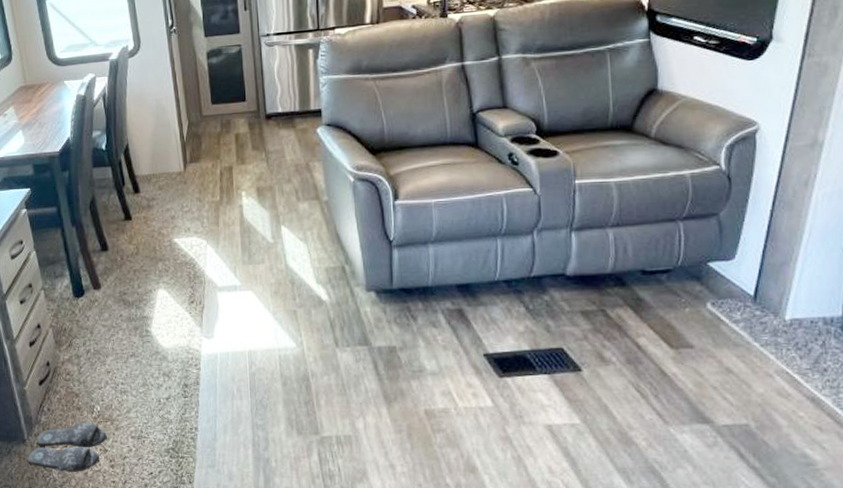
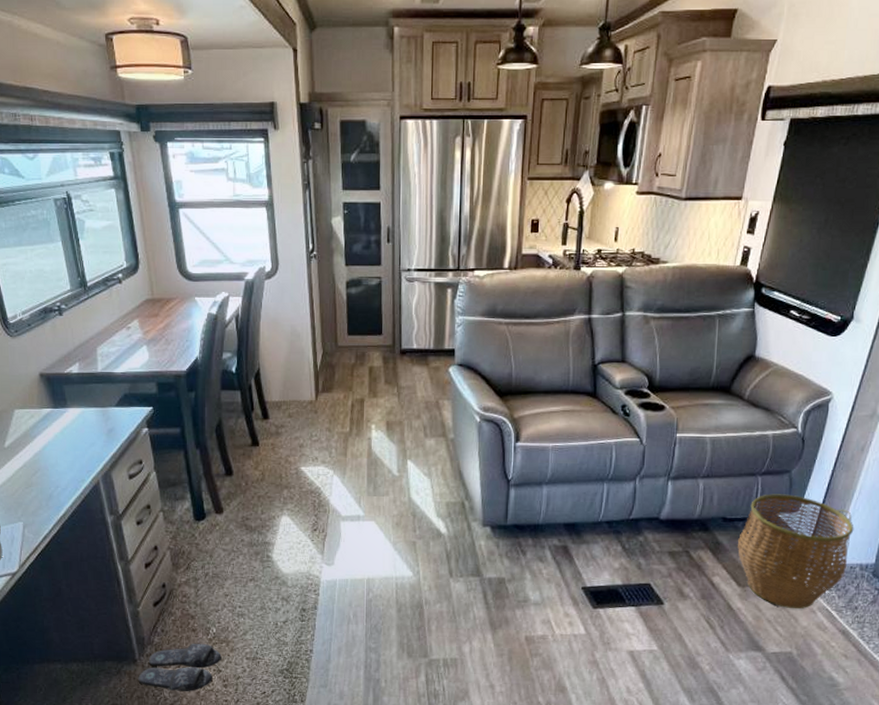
basket: none [663,240,809,372] -> present [738,494,854,608]

